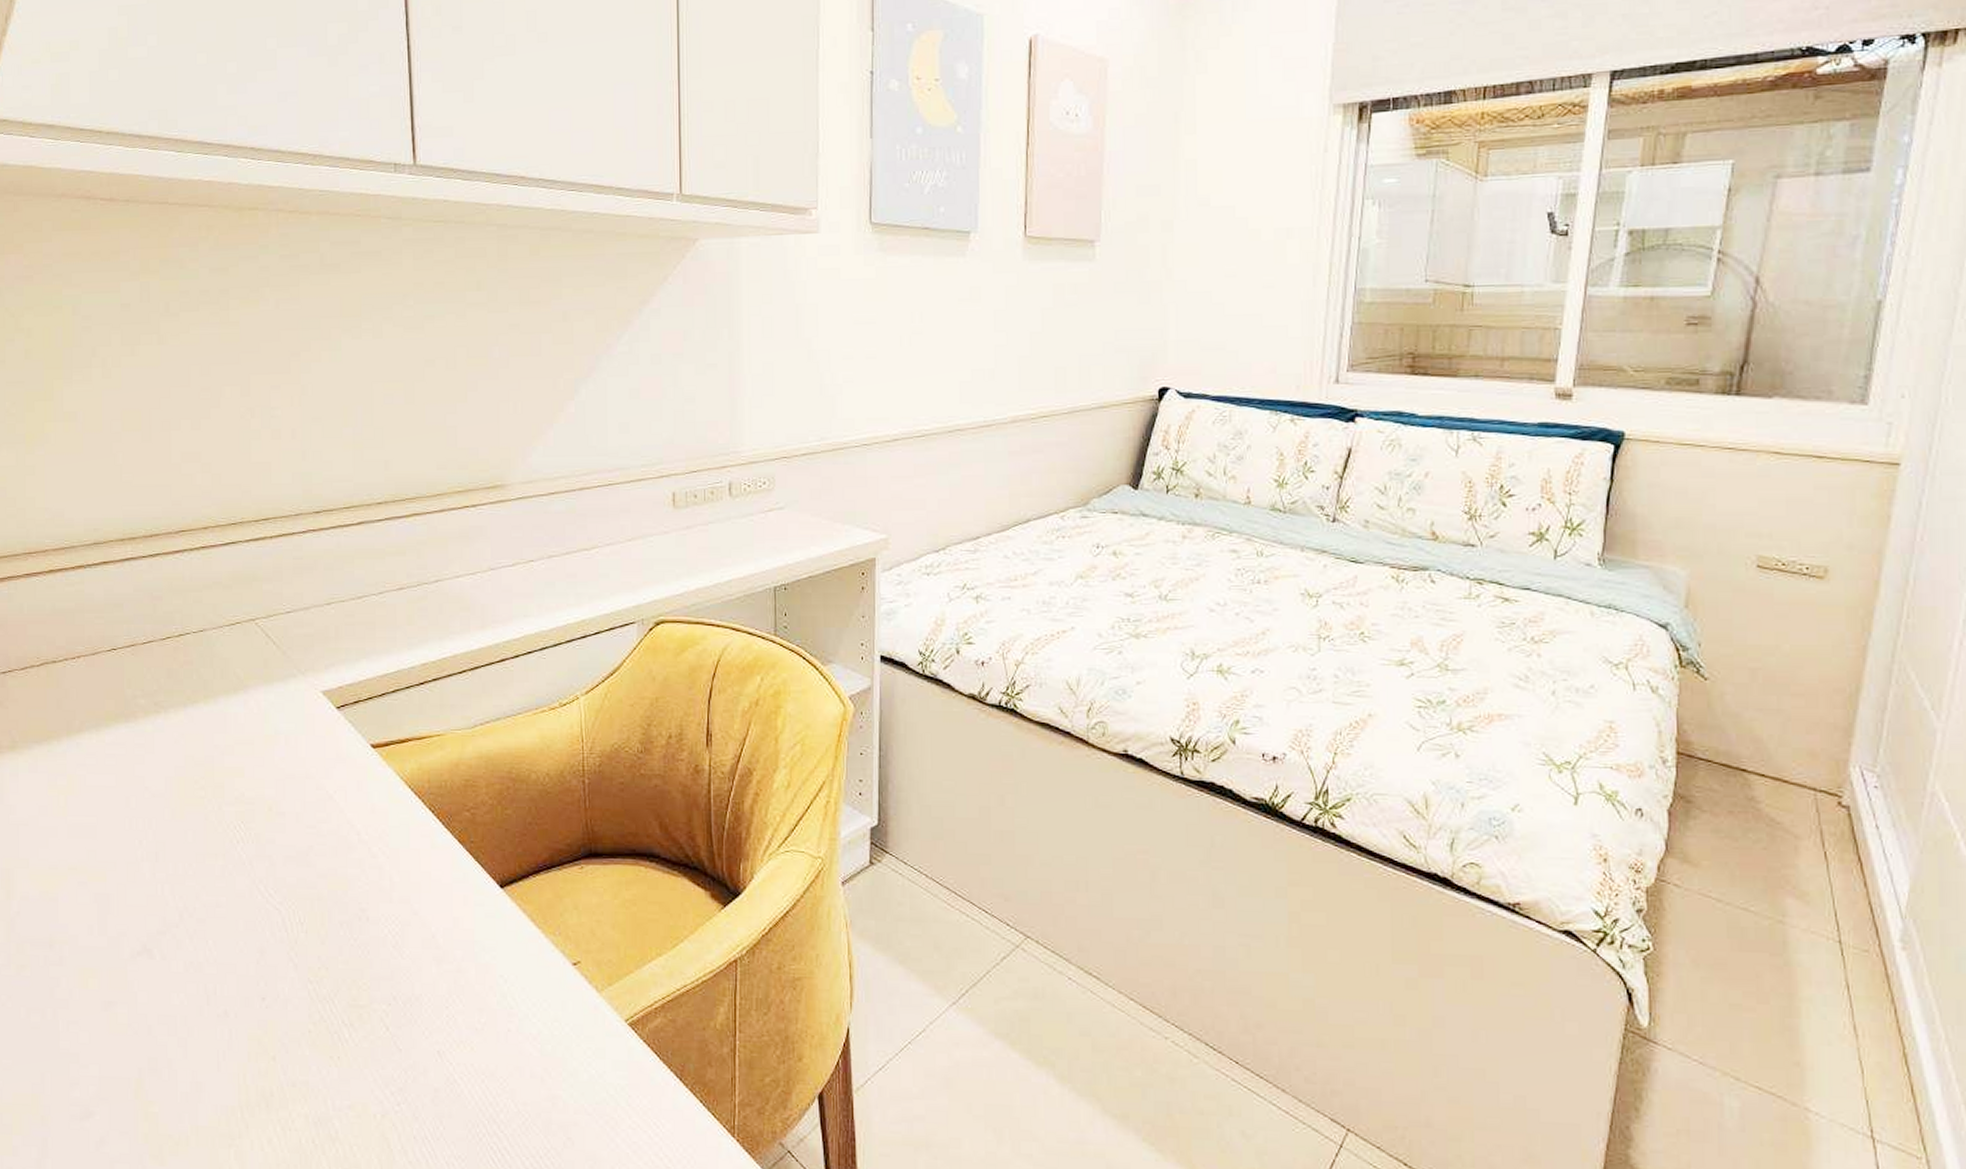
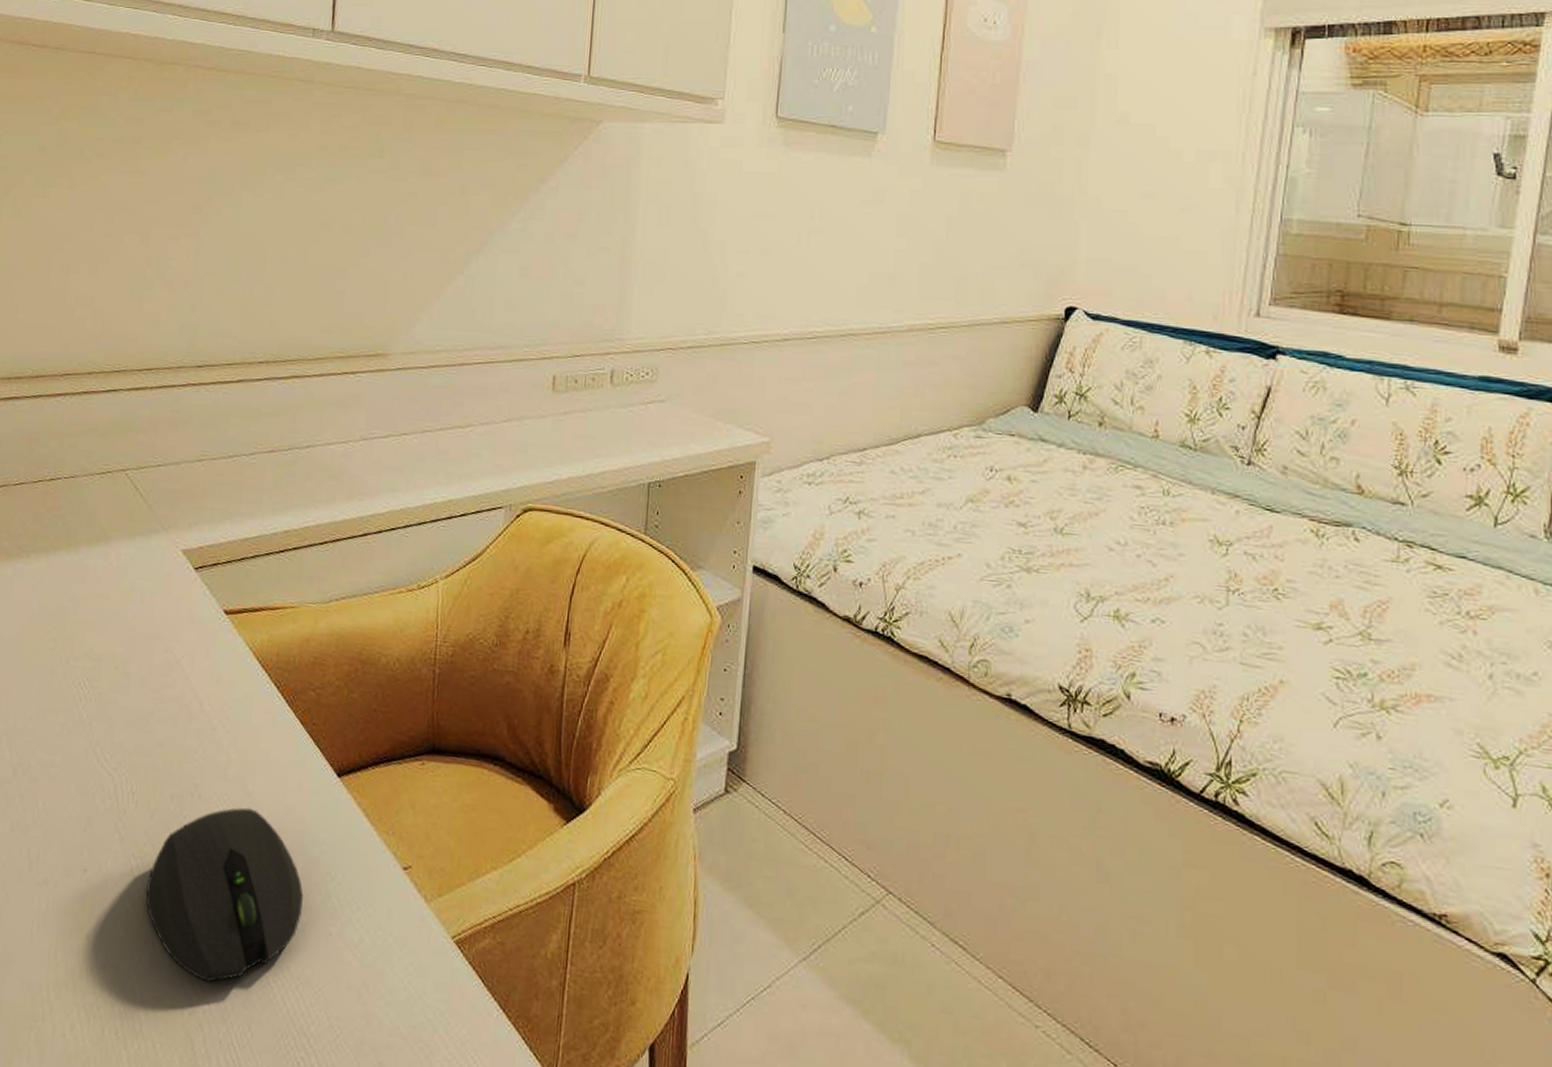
computer mouse: none [326,925,480,1086] -> present [145,807,303,983]

